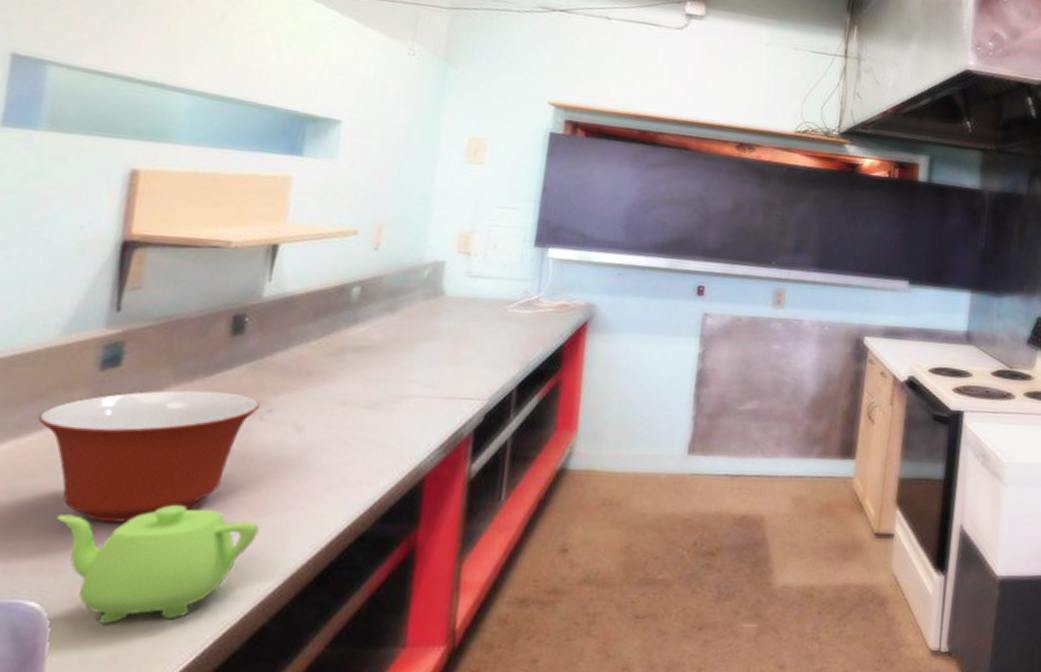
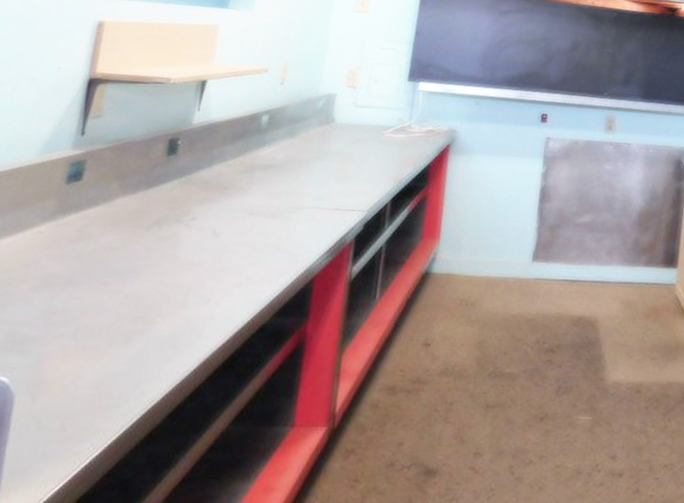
mixing bowl: present [37,390,260,523] -> none [17,200,186,311]
teapot: present [57,505,259,624] -> none [26,297,181,398]

